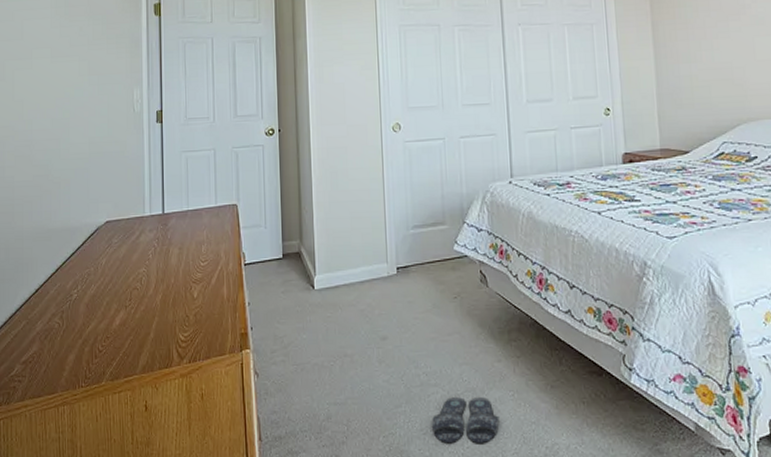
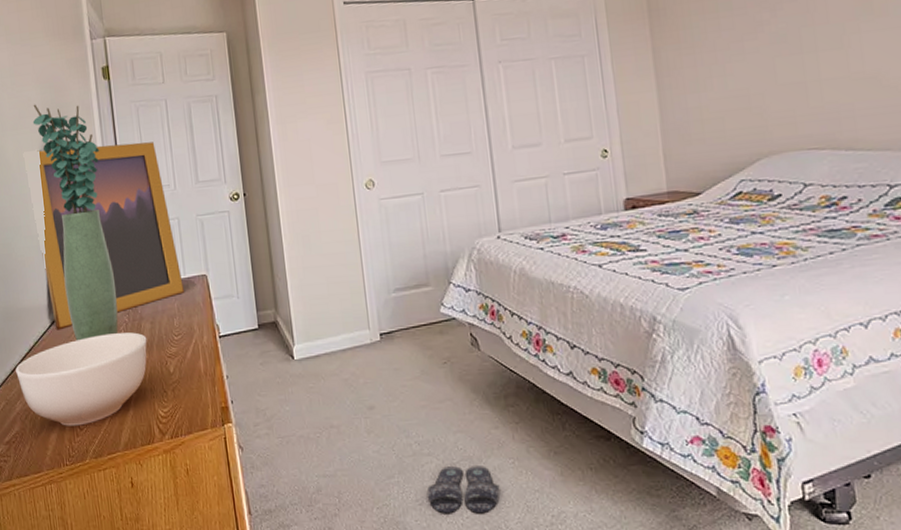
bowl: none [40,257,174,348] -> present [15,332,147,426]
picture frame: none [78,76,214,252] -> present [37,142,184,331]
vase: none [82,34,149,264] -> present [32,104,119,341]

